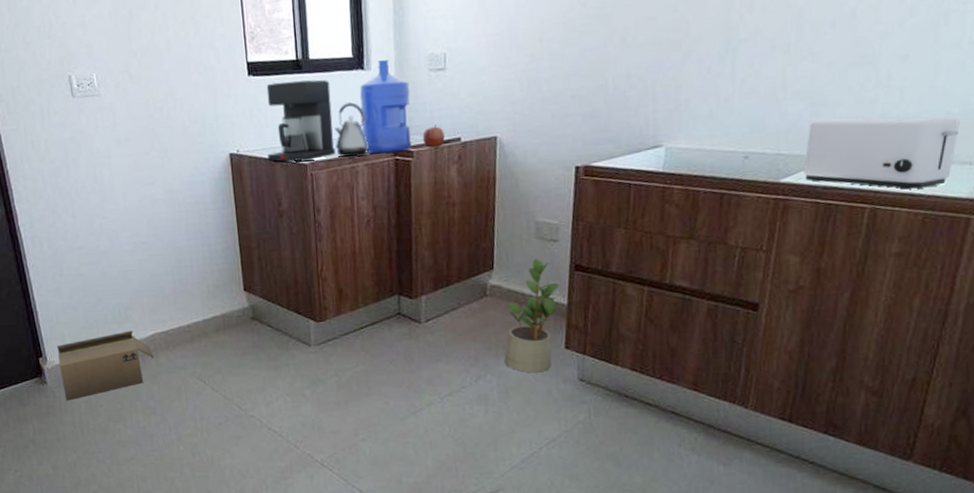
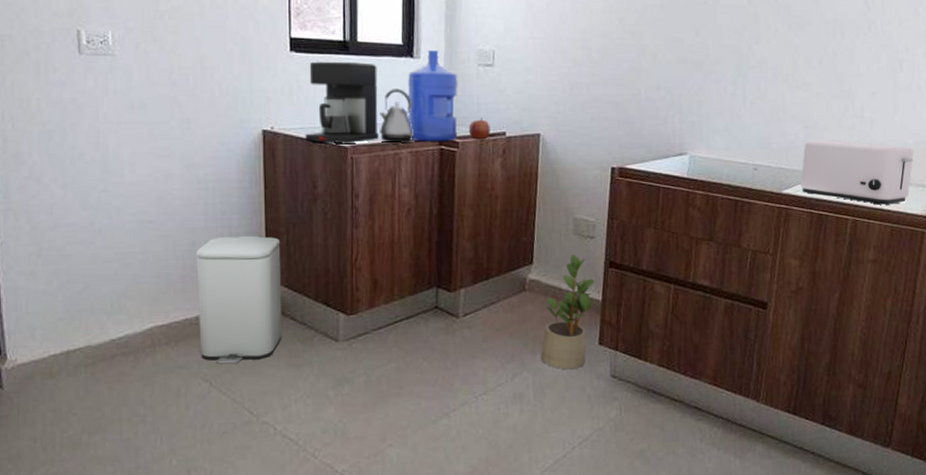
cardboard box: present [56,330,154,401] -> none [21,322,150,409]
pedal bin: none [182,251,262,366] -> present [196,235,283,364]

